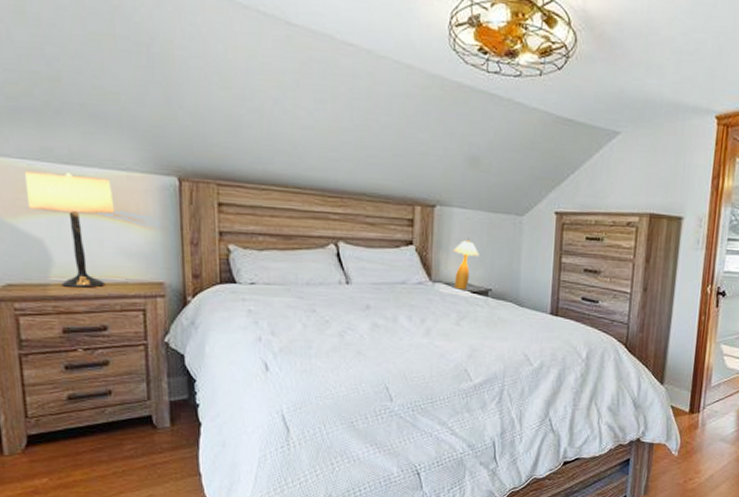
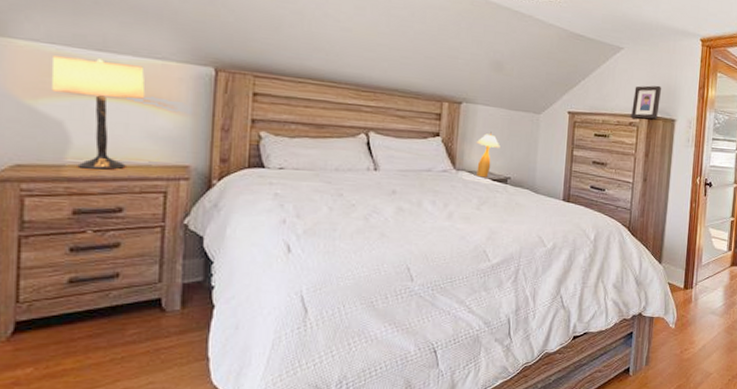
picture frame: none [629,176,666,219] -> present [631,85,661,120]

